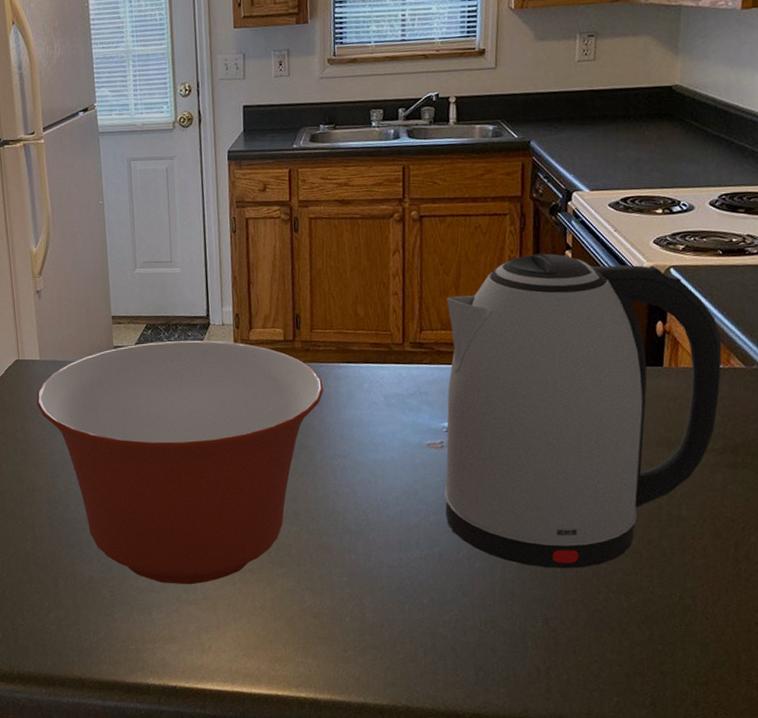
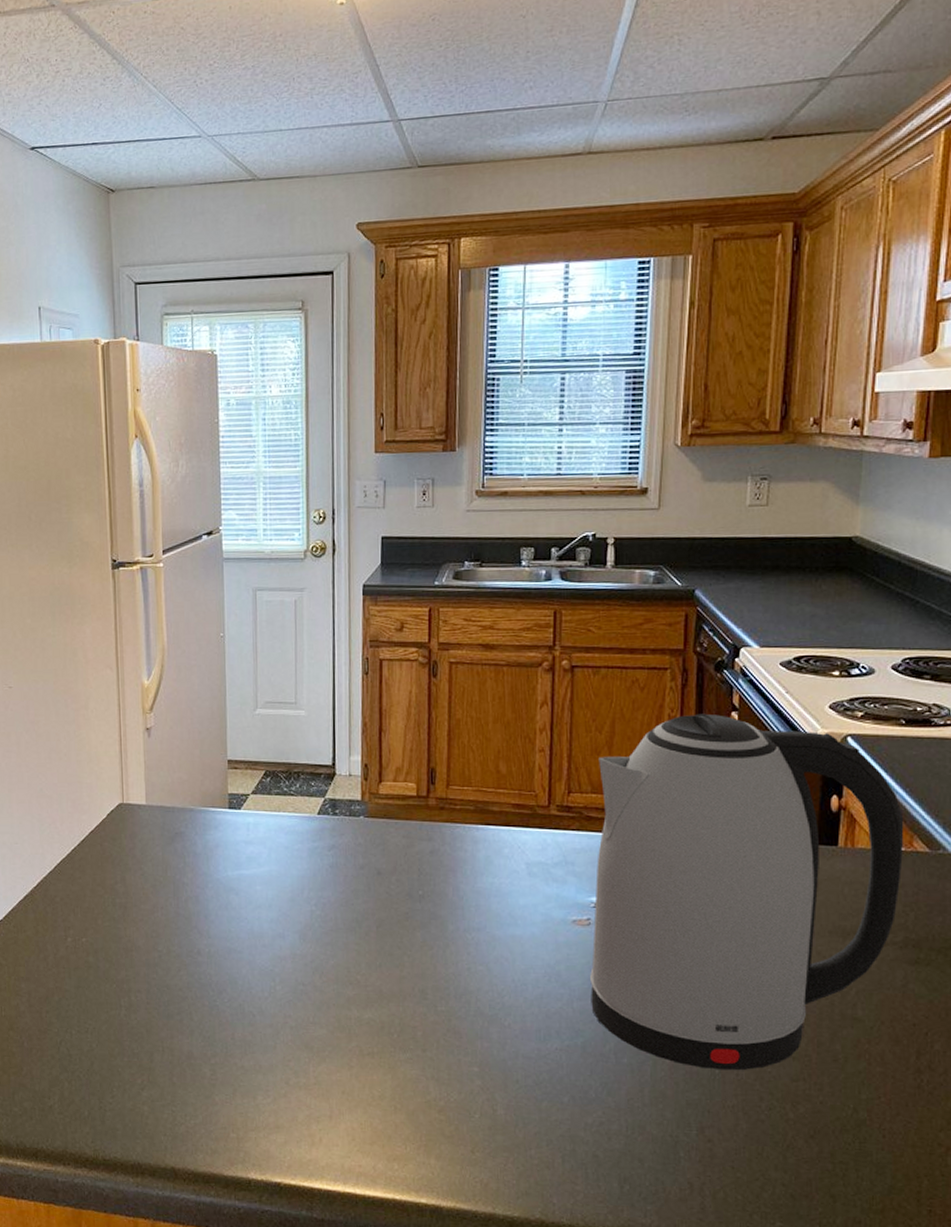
mixing bowl: present [36,340,324,585] -> none [140,791,460,1067]

